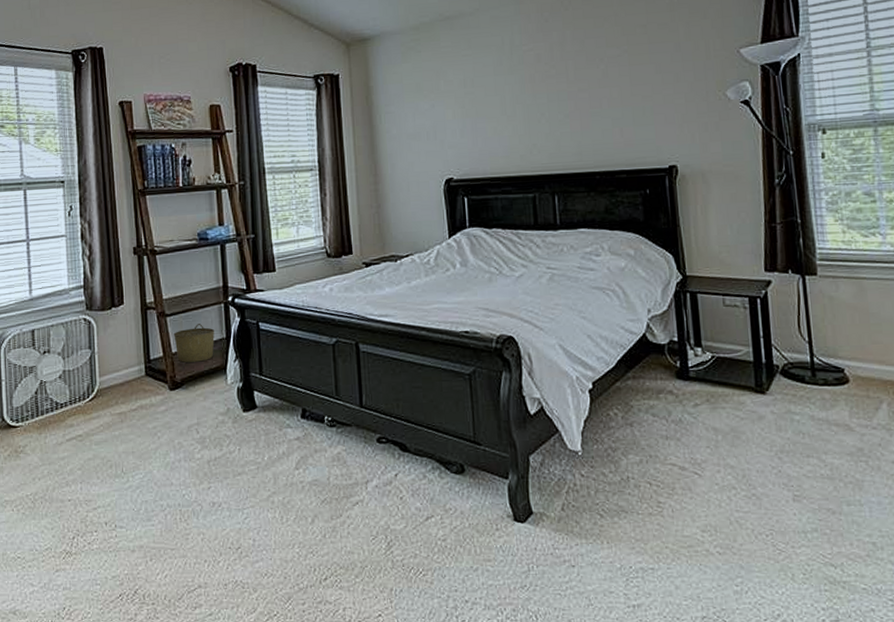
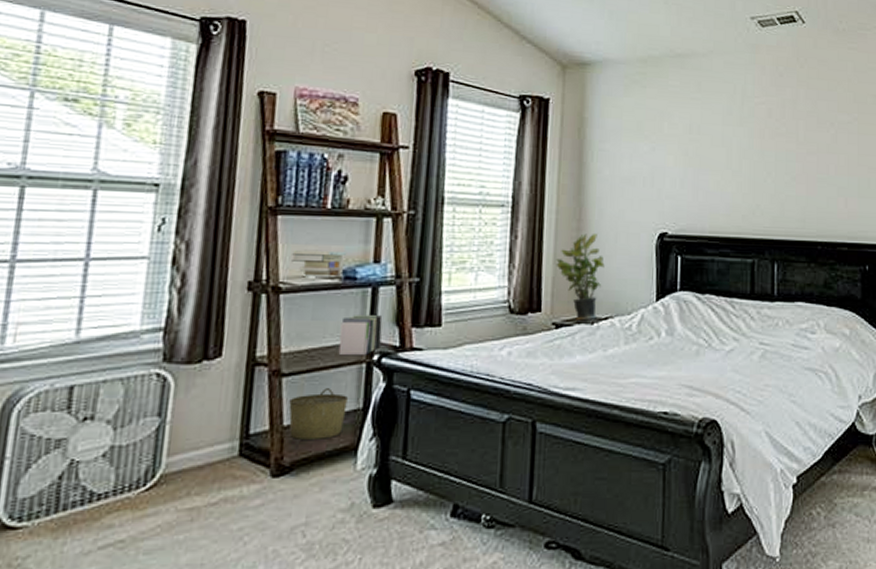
books: none [160,219,198,240] -> present [291,251,346,277]
books: none [202,266,234,299] -> present [338,315,383,356]
potted plant: none [360,185,401,260] -> present [556,234,605,322]

